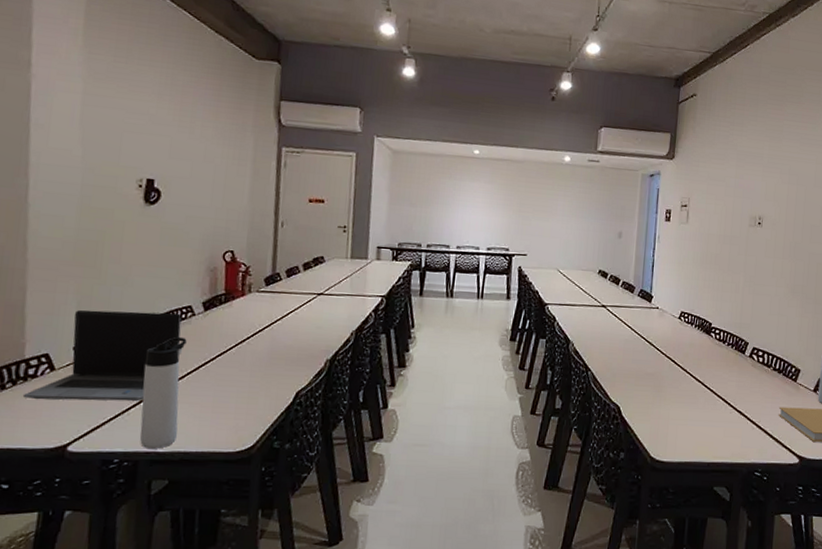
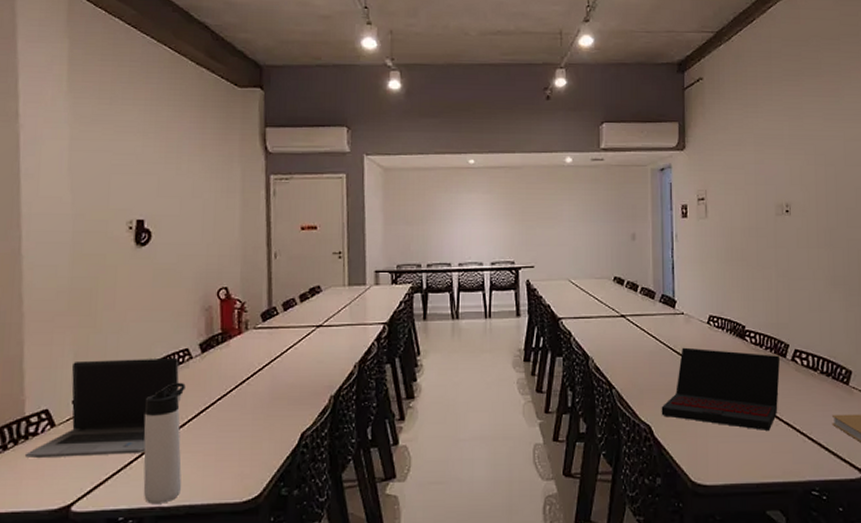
laptop: none [630,338,739,418] -> present [661,347,780,432]

